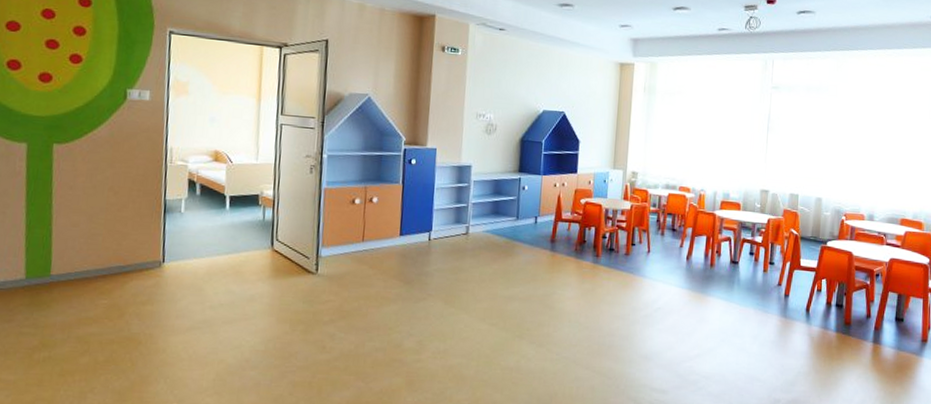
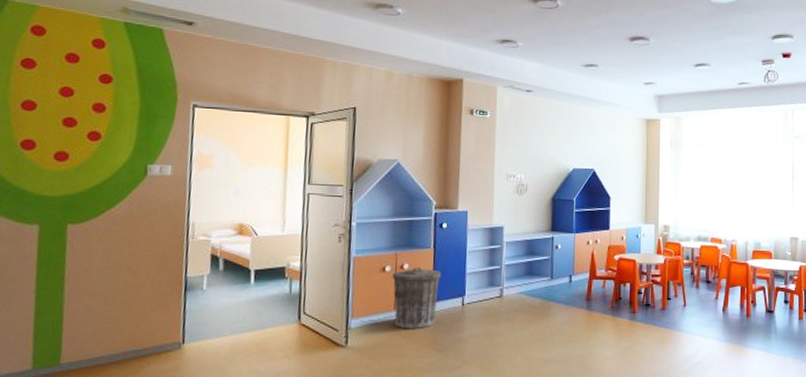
trash can: none [361,201,409,261] -> present [392,267,441,329]

